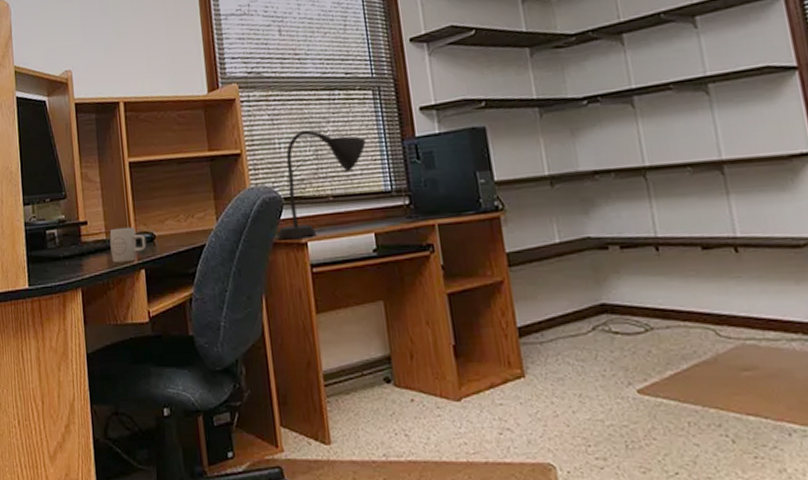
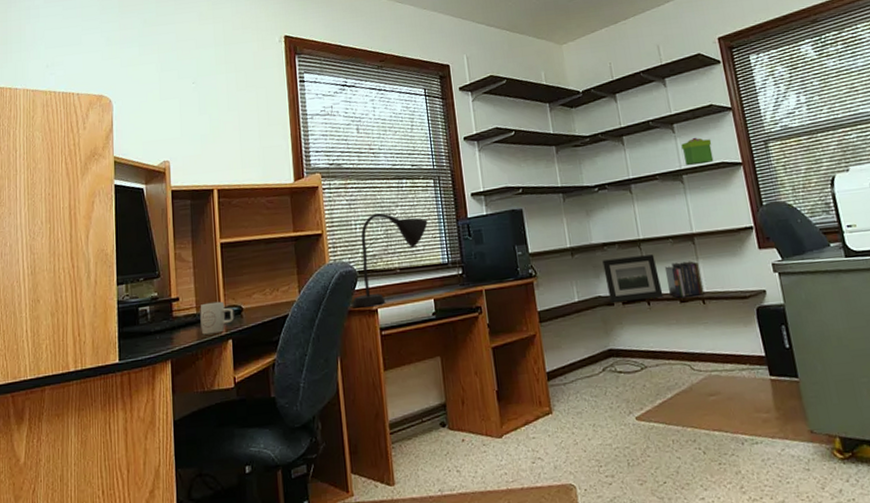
picture frame: none [593,186,678,246] -> present [602,254,664,303]
books: none [679,196,738,243] -> present [664,261,705,298]
decorative box: none [706,33,755,72] -> present [681,137,714,166]

